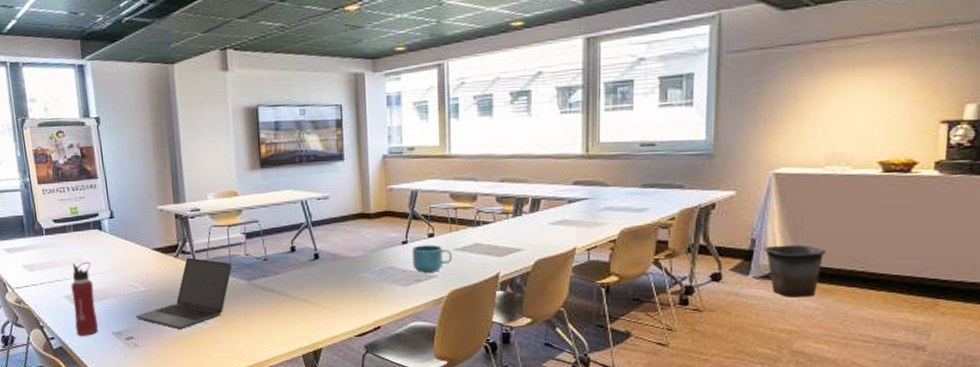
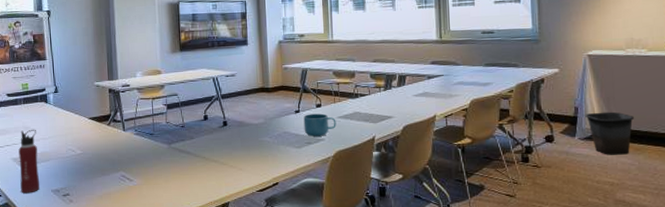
laptop: present [136,257,233,330] -> none [72,125,156,187]

